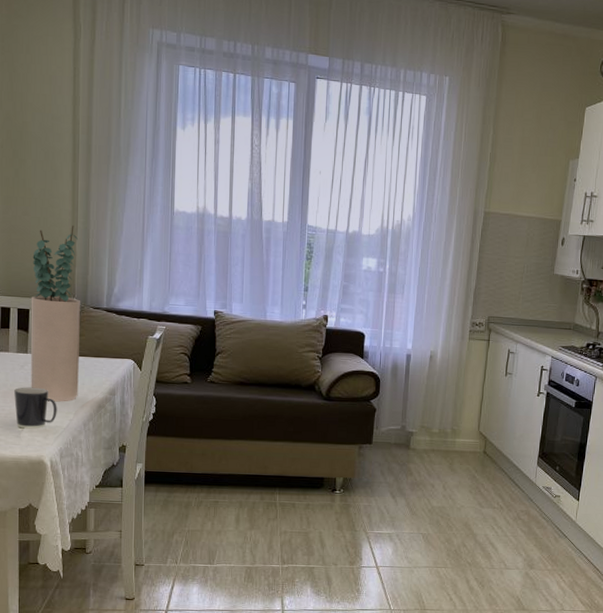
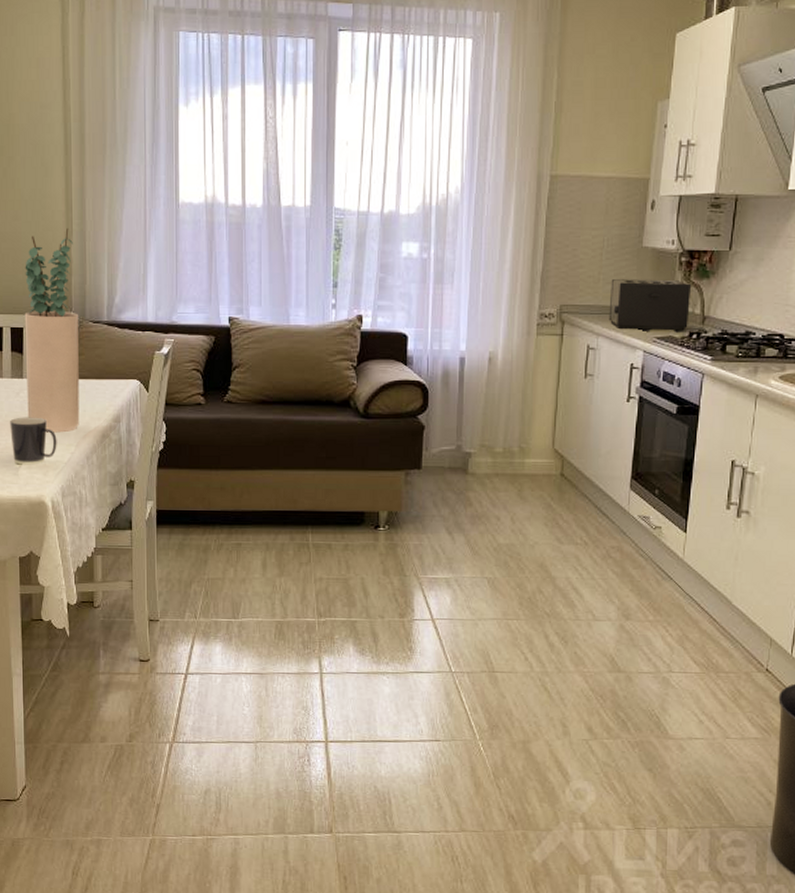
toaster: none [525,298,590,343] -> present [608,279,692,331]

